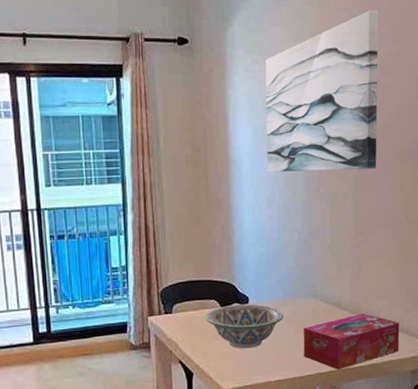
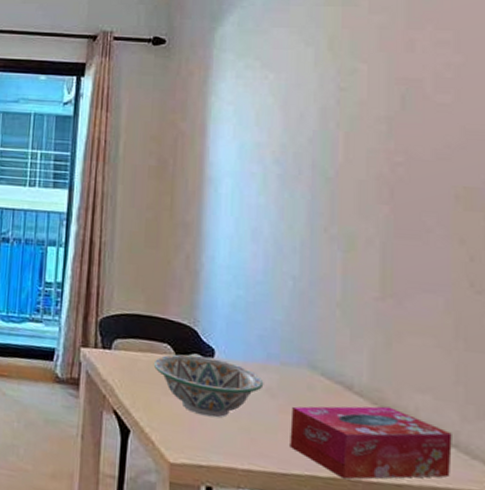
wall art: present [265,10,379,172] -> none [255,12,433,212]

